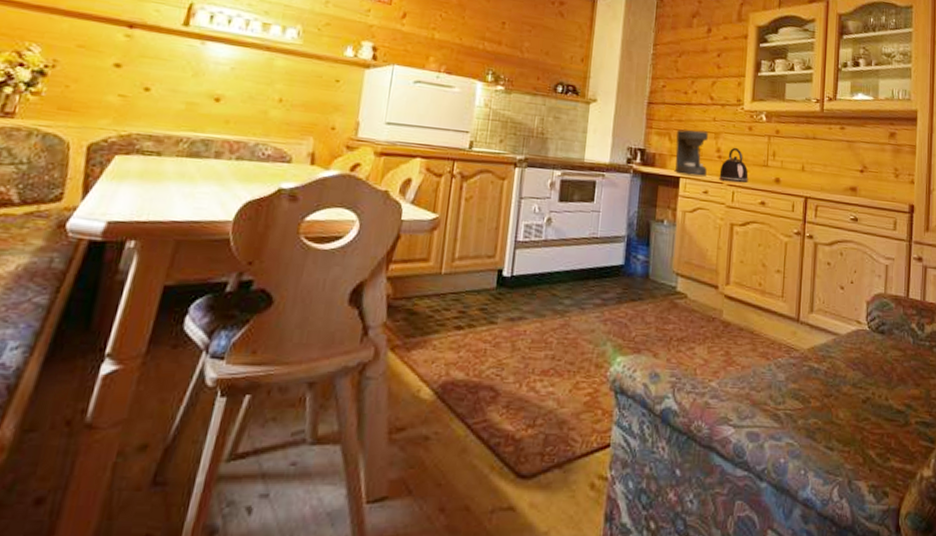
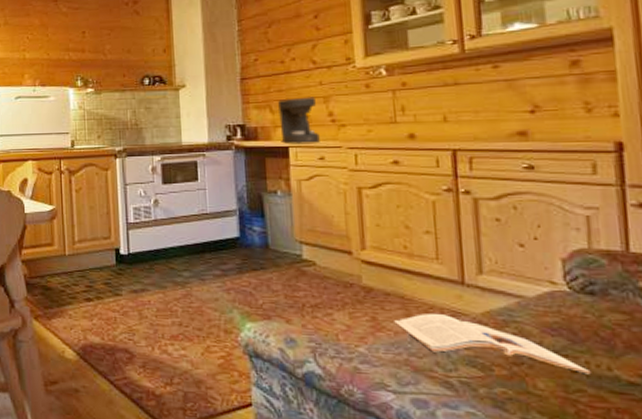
kettle: present [719,147,749,184] -> none [335,108,373,145]
magazine: none [743,348,875,404] -> present [394,313,592,375]

